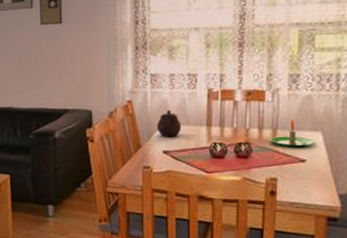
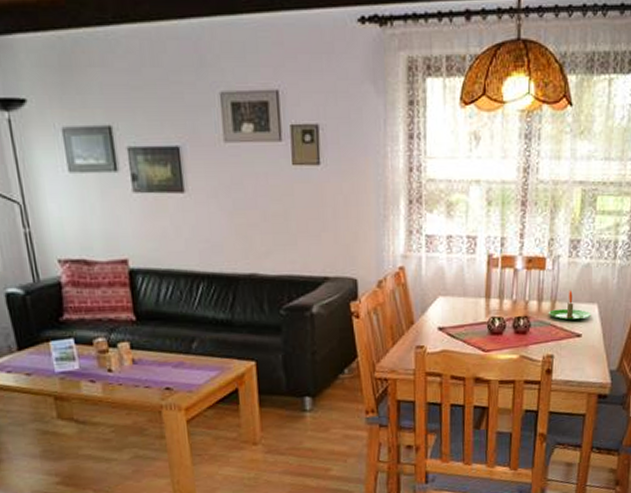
teapot: present [156,110,182,137] -> none [431,279,459,311]

